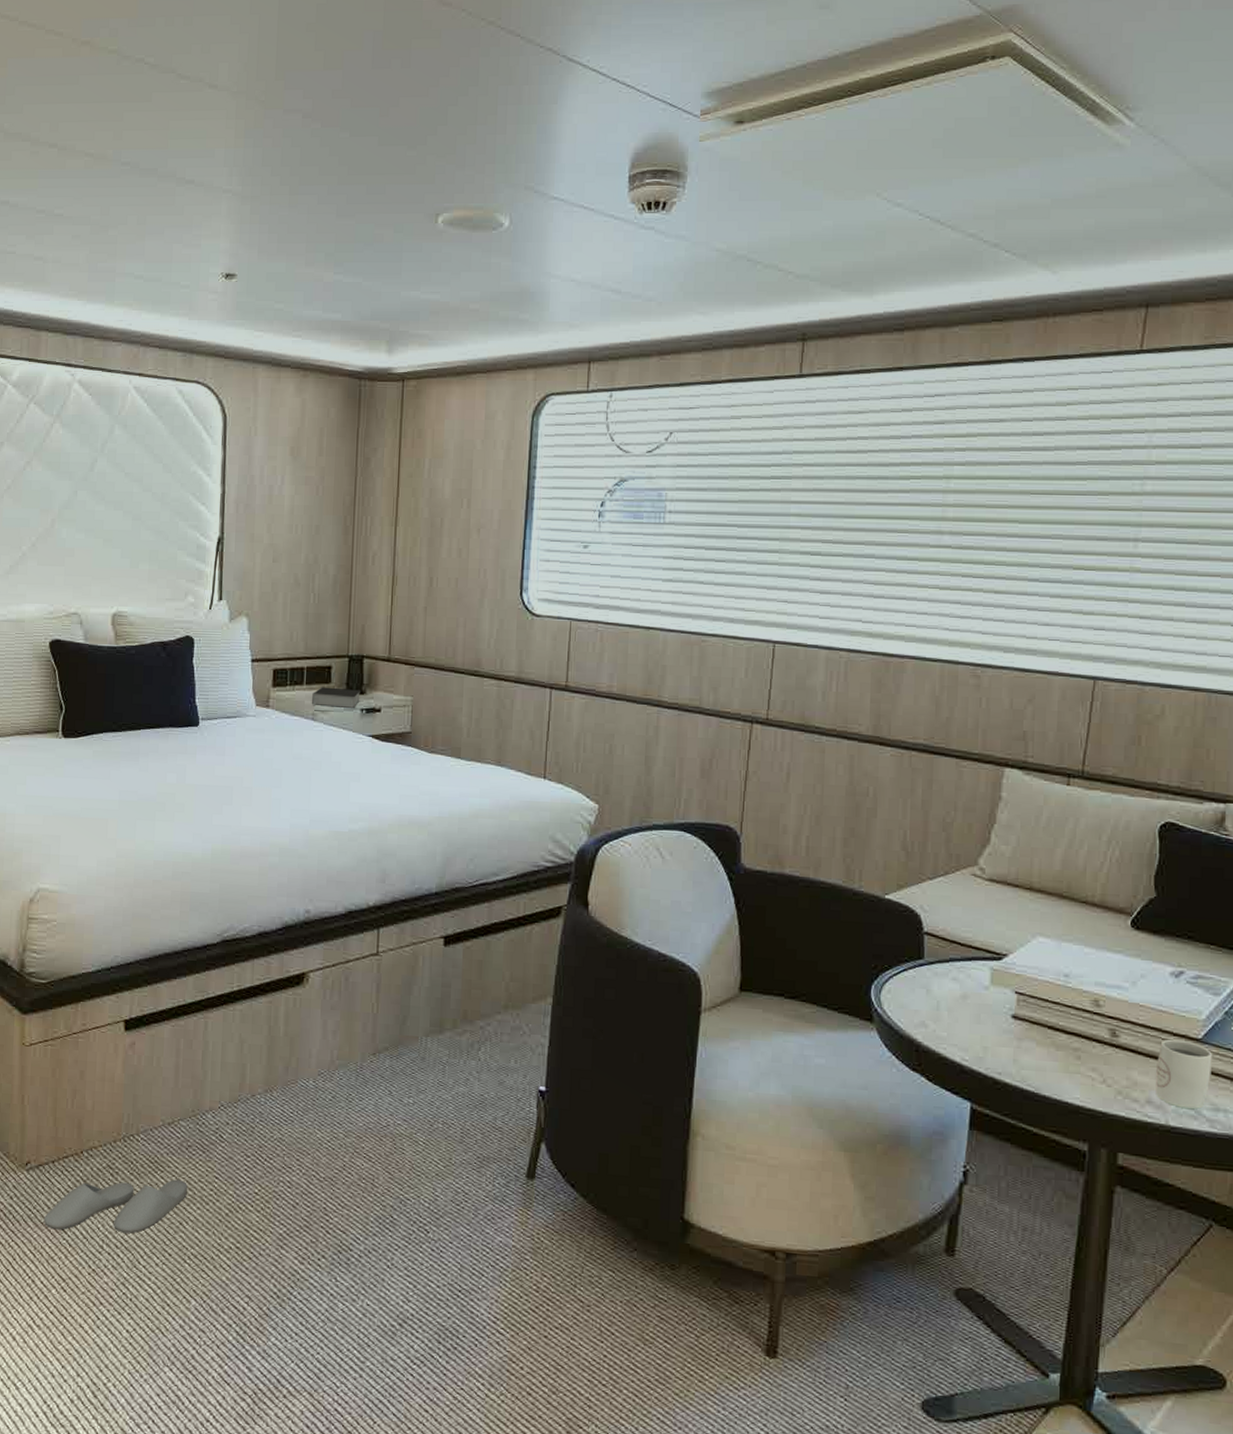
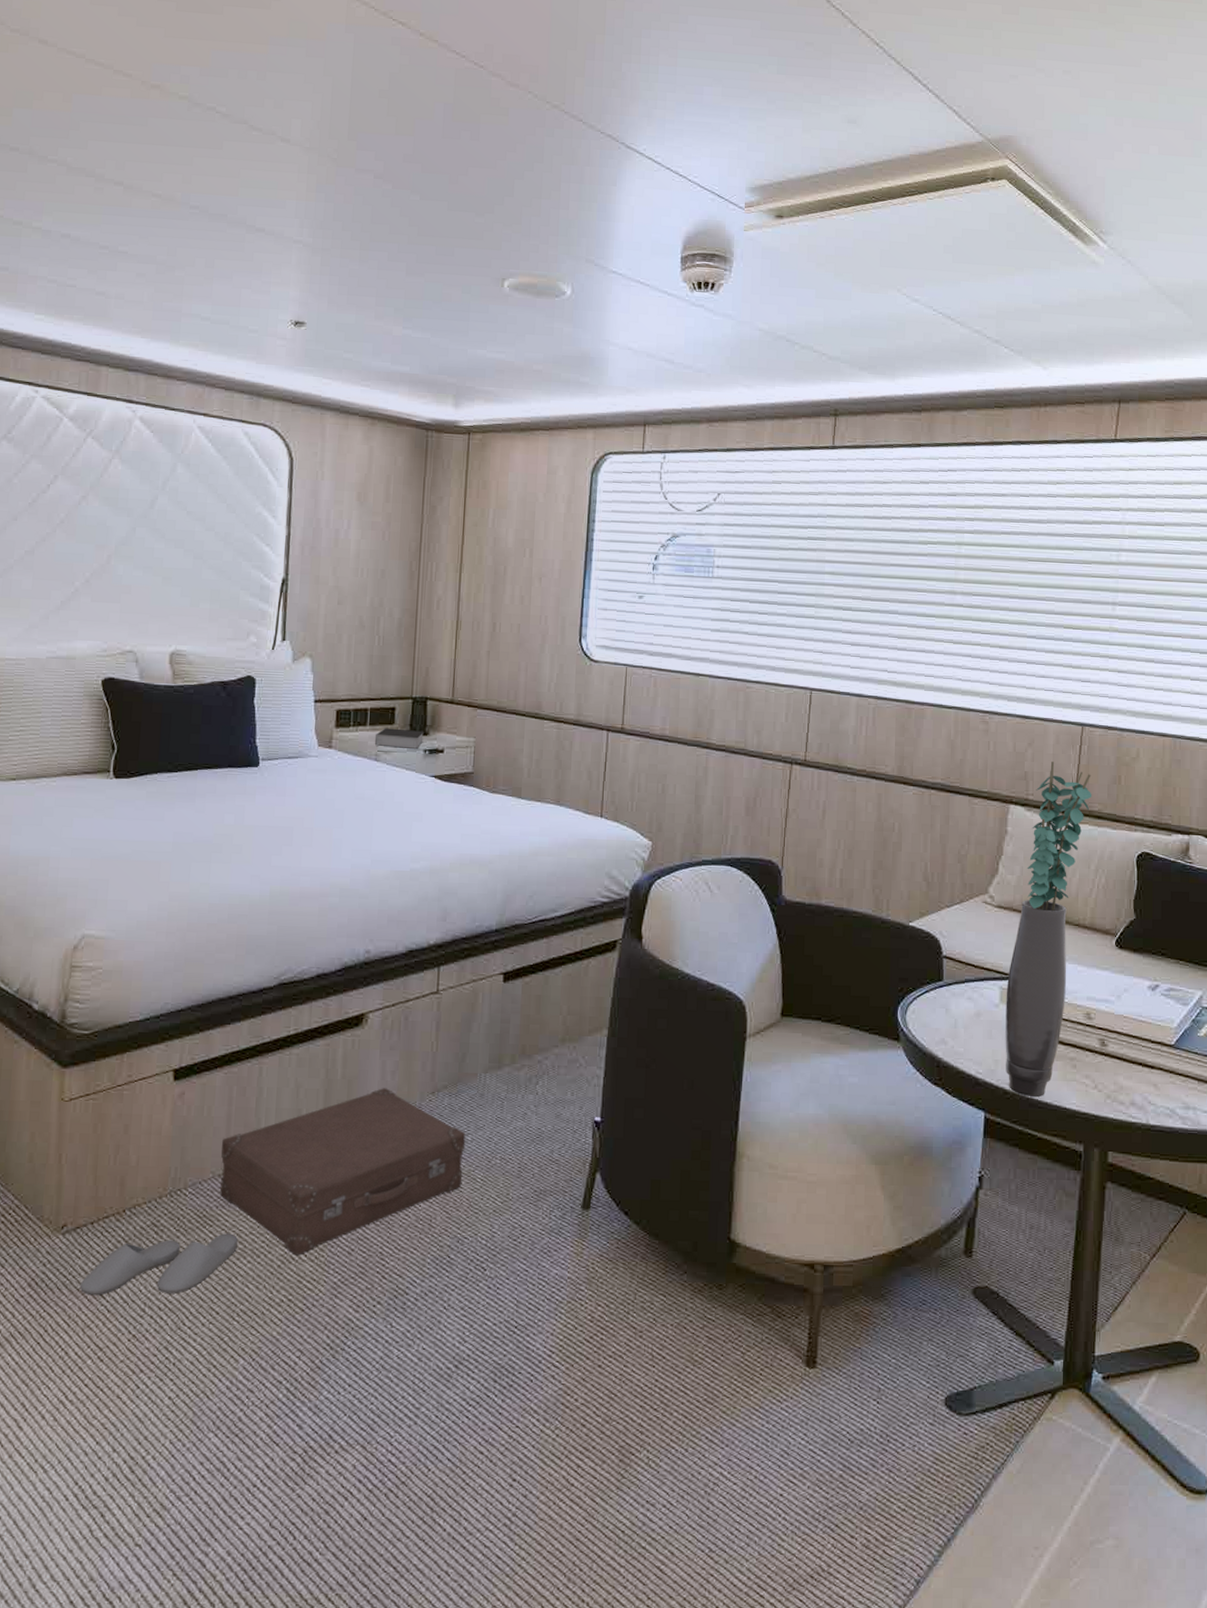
suitcase: none [170,1047,408,1206] -> present [220,1088,466,1256]
vase: none [996,720,1105,1089] -> present [1005,762,1092,1097]
mug: present [1155,1039,1212,1110] -> none [1137,1046,1183,1109]

